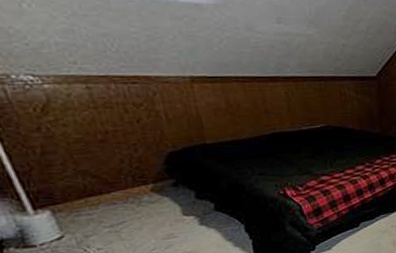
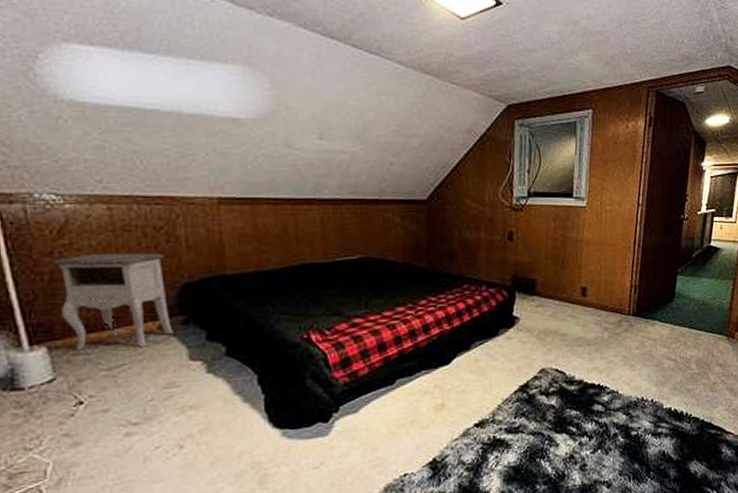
nightstand: none [41,126,166,213] -> present [53,253,174,351]

